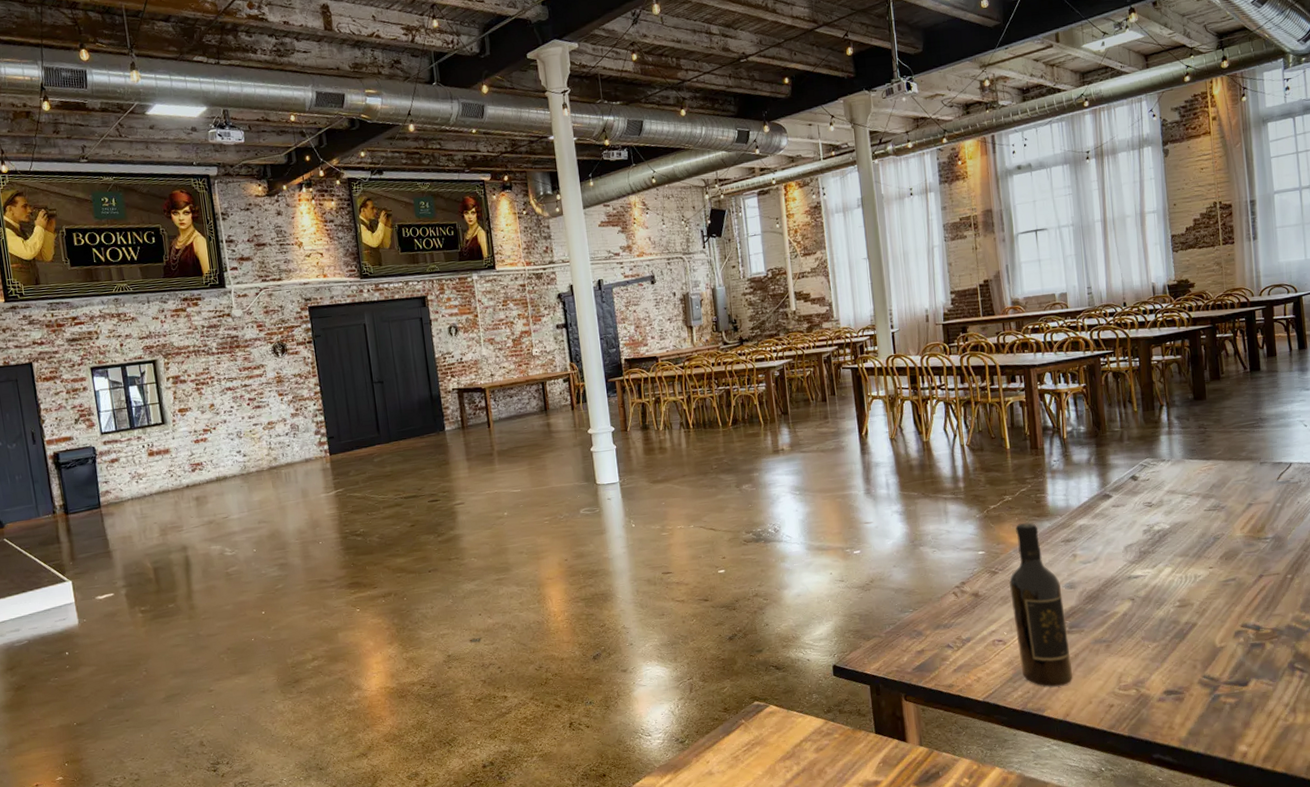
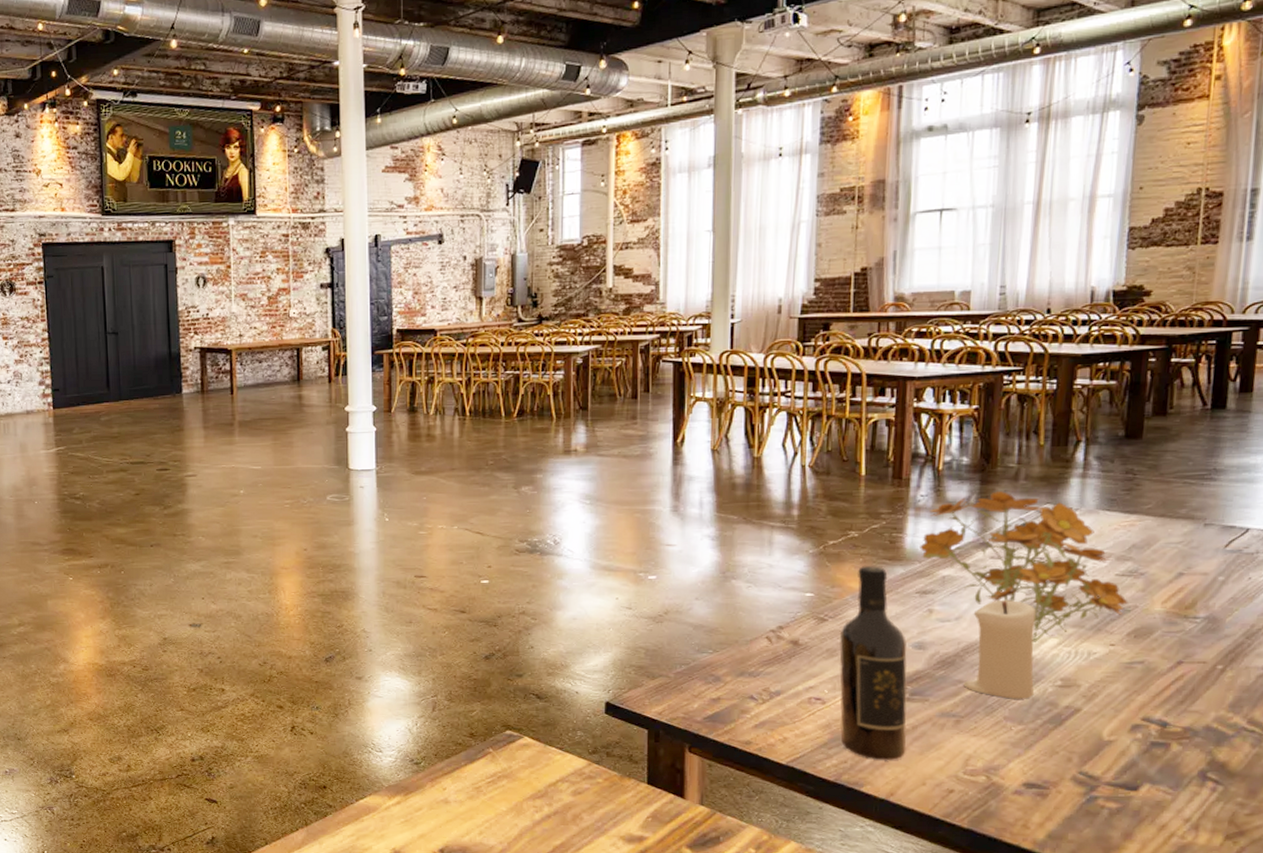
flower arrangement: none [1058,451,1217,573] -> present [918,491,1128,642]
candle: none [1107,539,1160,622] -> present [963,599,1036,699]

